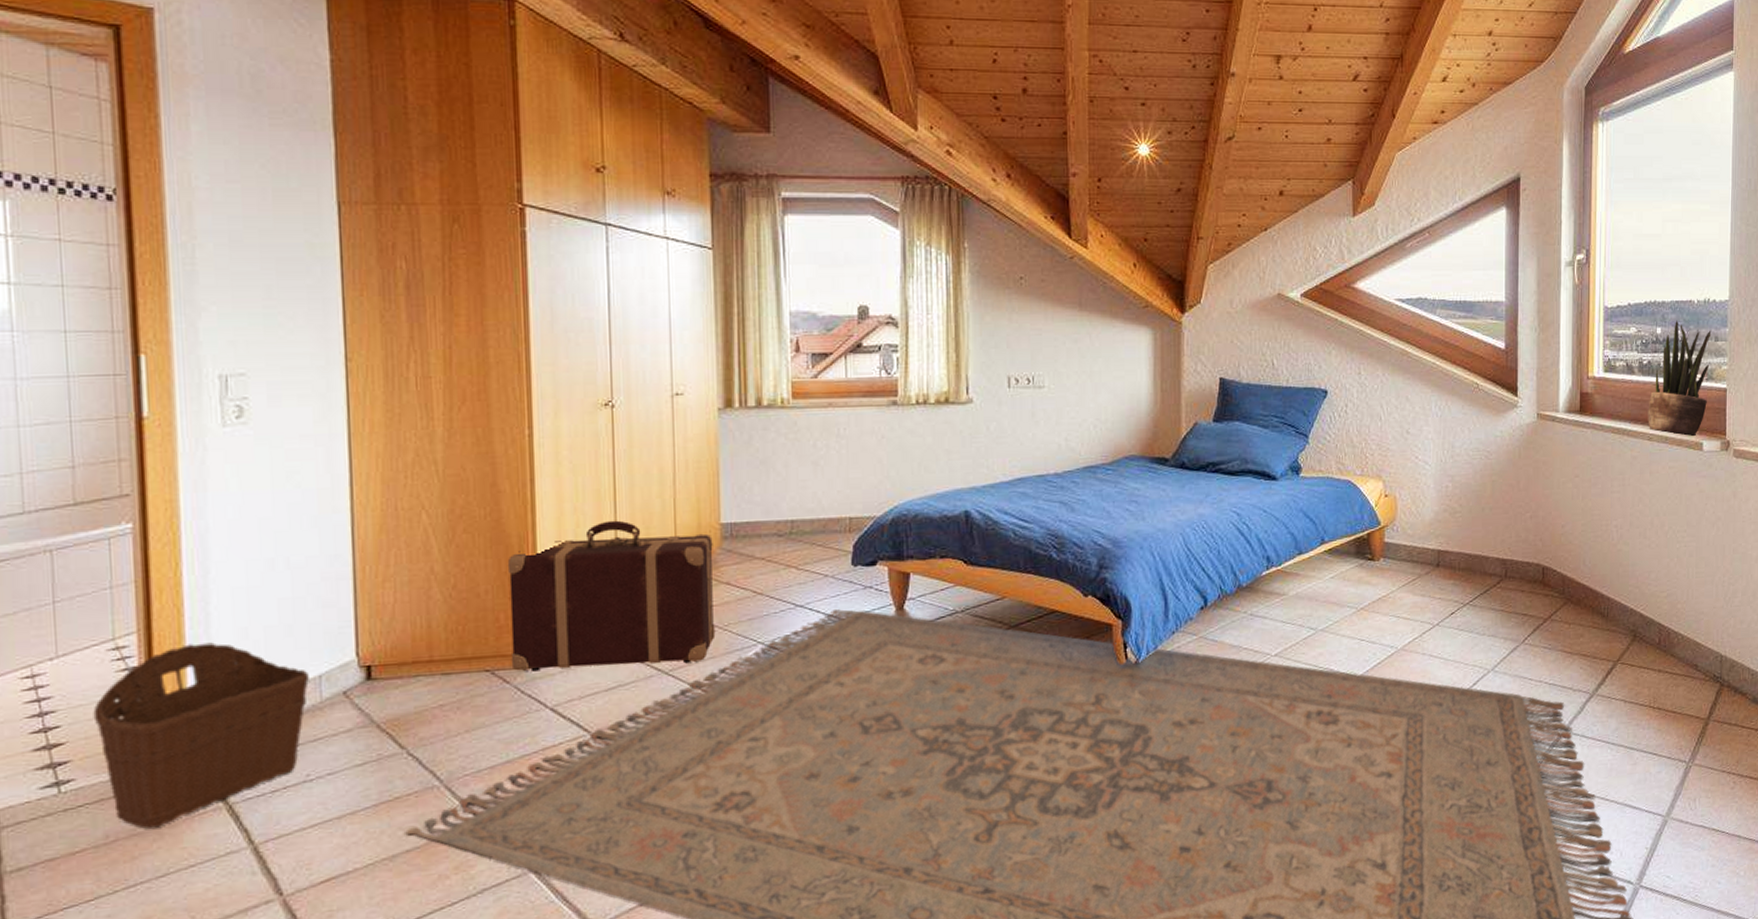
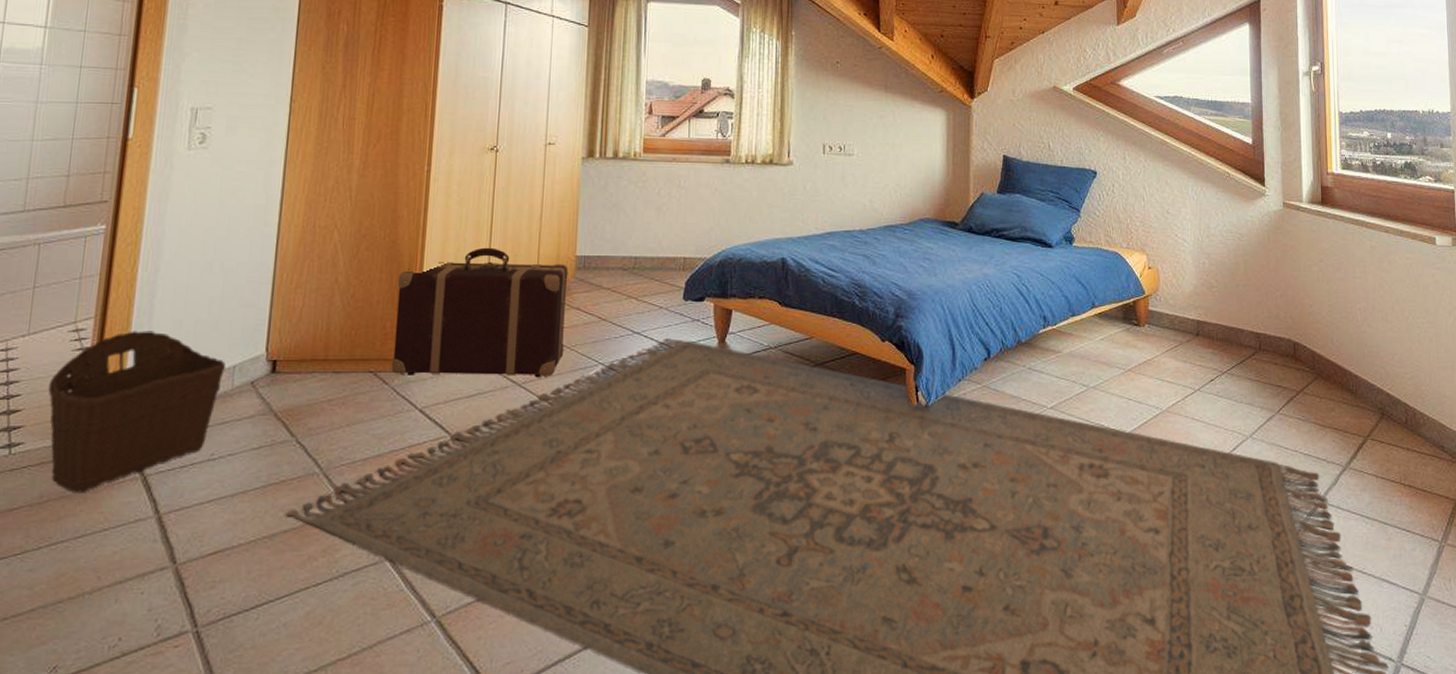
potted plant: present [1648,320,1712,437] -> none [1383,127,1437,232]

